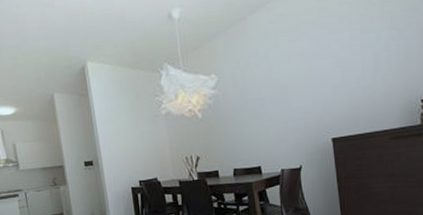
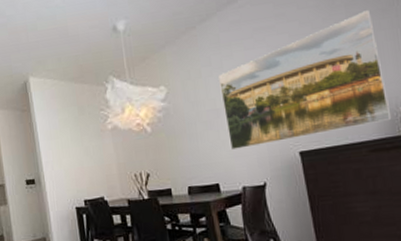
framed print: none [265,9,412,135] -> present [218,10,392,150]

